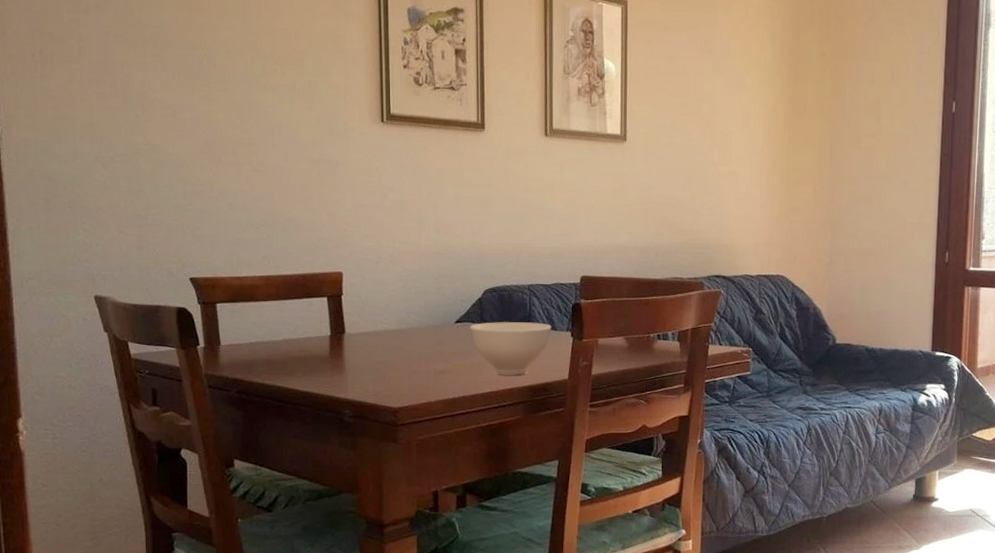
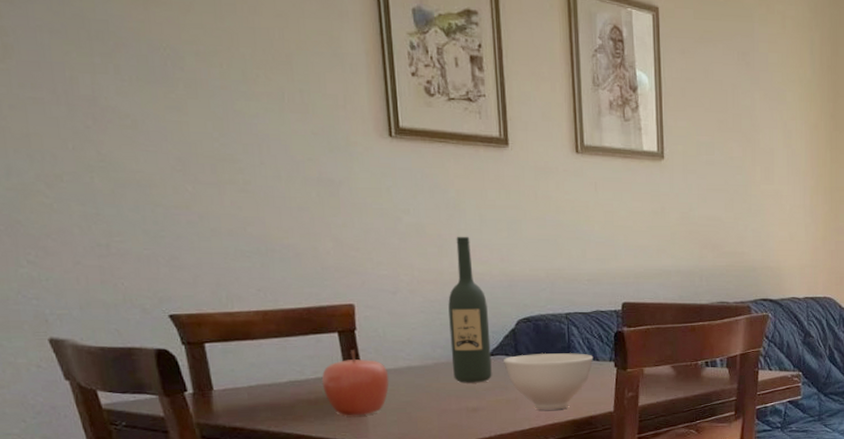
fruit: none [310,313,368,373] -> present [321,350,389,416]
wine bottle: none [423,212,459,347] -> present [448,236,492,384]

